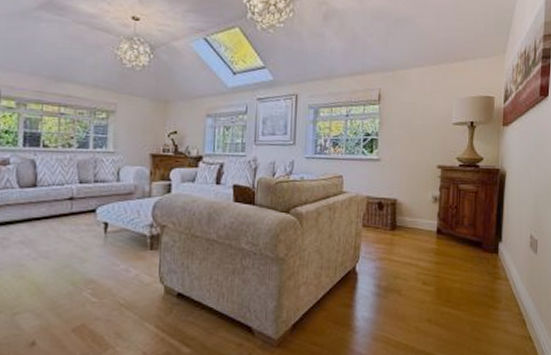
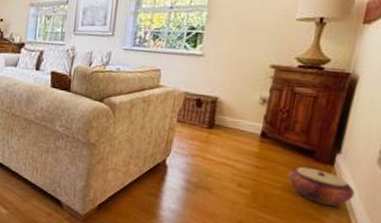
woven basket: none [463,259,518,291] -> present [287,167,355,206]

